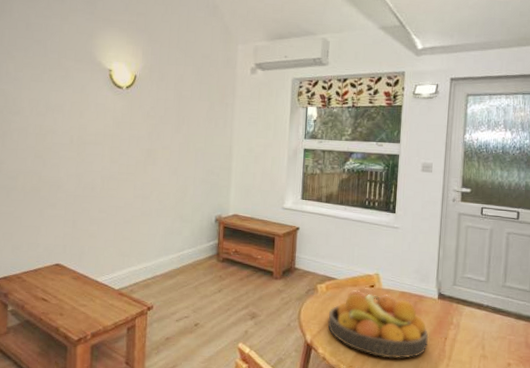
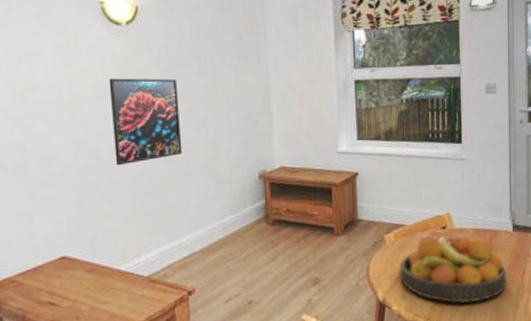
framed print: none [105,129,159,198] -> present [109,78,183,166]

